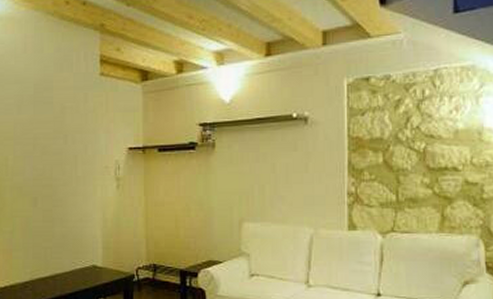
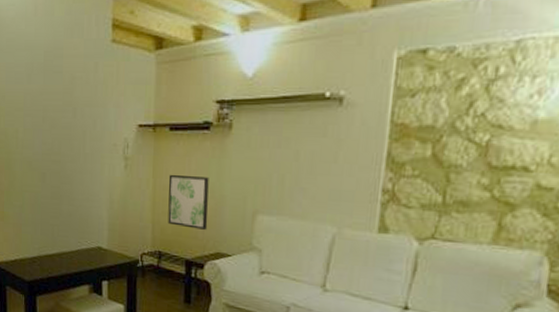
wall art: none [159,191,199,240] -> present [167,174,209,230]

